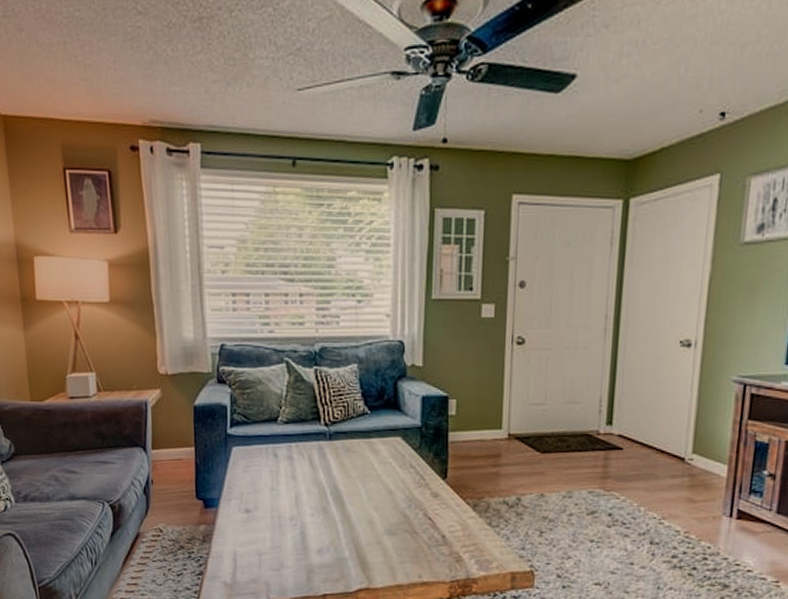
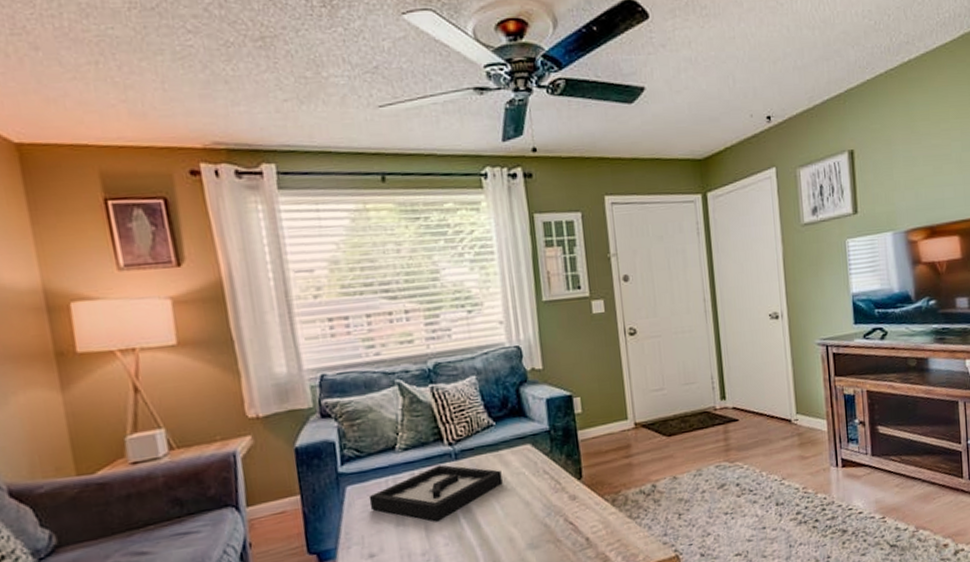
decorative tray: none [250,442,370,492] -> present [368,465,503,521]

